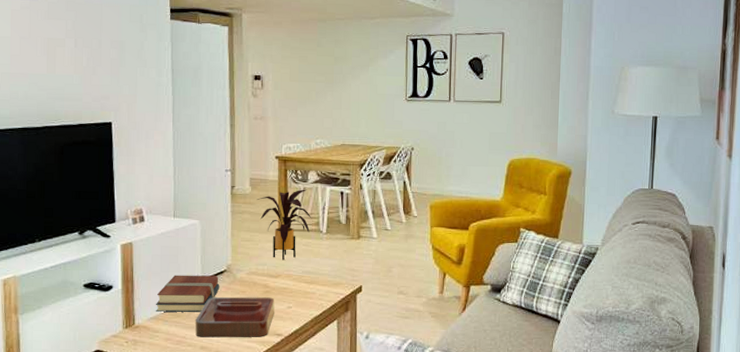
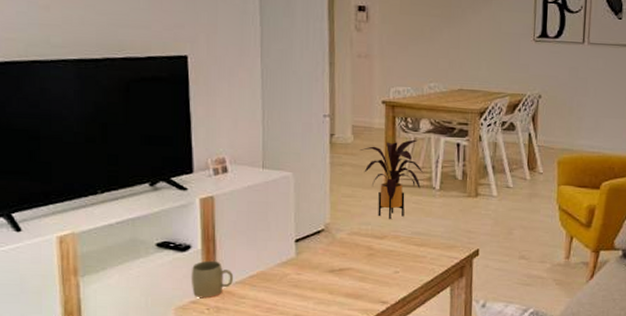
mug: none [112,299,149,333] -> present [191,260,234,299]
books: present [155,275,220,312] -> none [241,234,317,277]
decorative tray: present [195,297,275,338] -> none [288,259,380,305]

